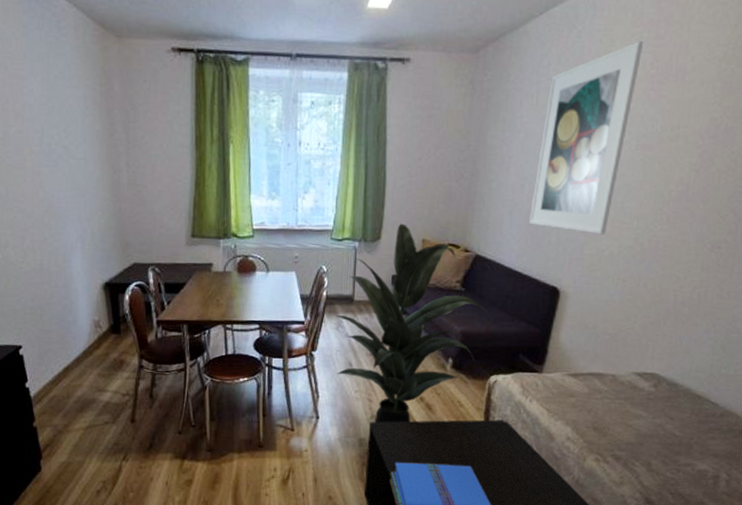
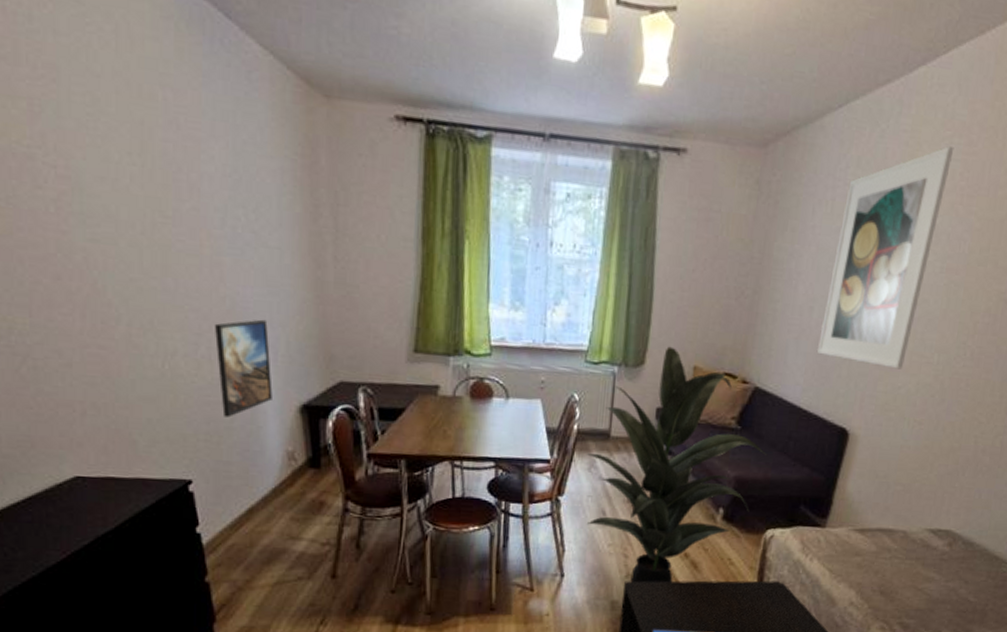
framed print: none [36,216,82,295] -> present [214,319,273,418]

